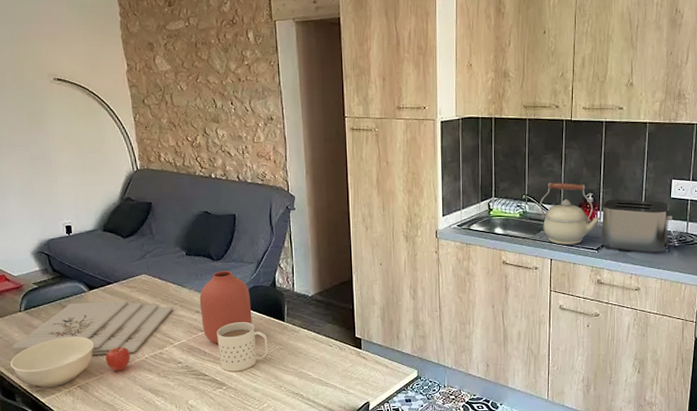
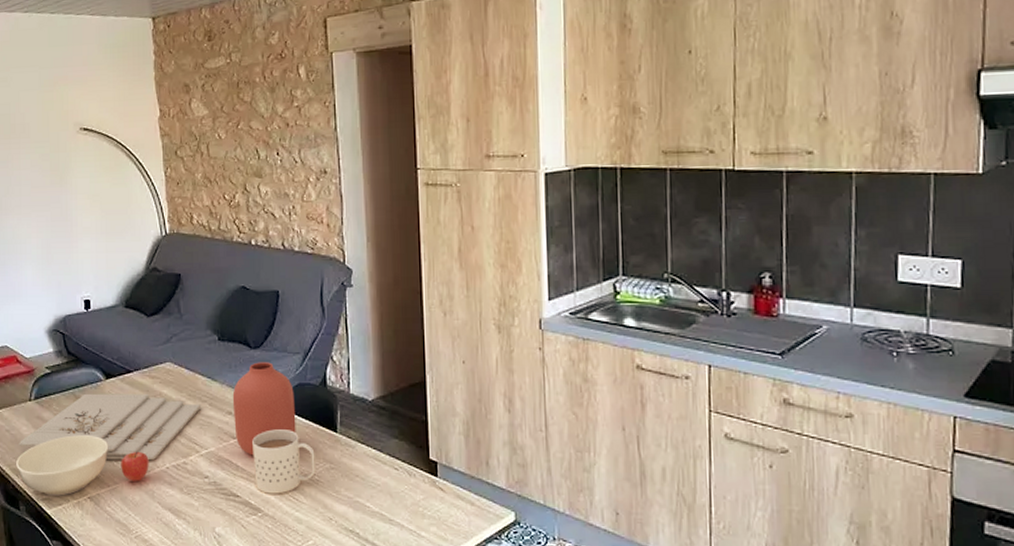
kettle: present [539,182,600,245] -> none [689,256,784,345]
toaster: present [600,199,673,255] -> none [786,281,903,366]

